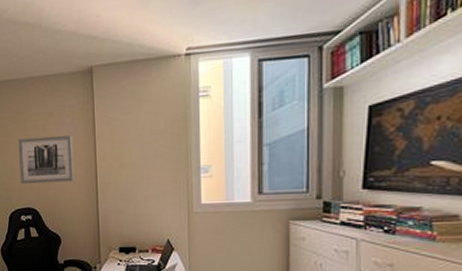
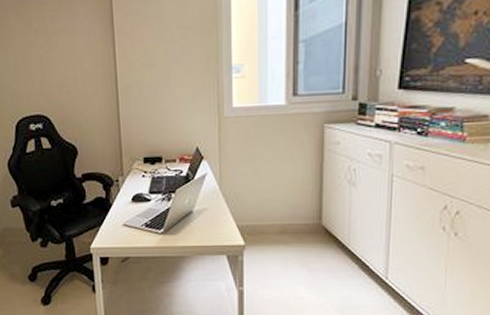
wall art: present [18,134,75,185] -> none [22,28,91,88]

